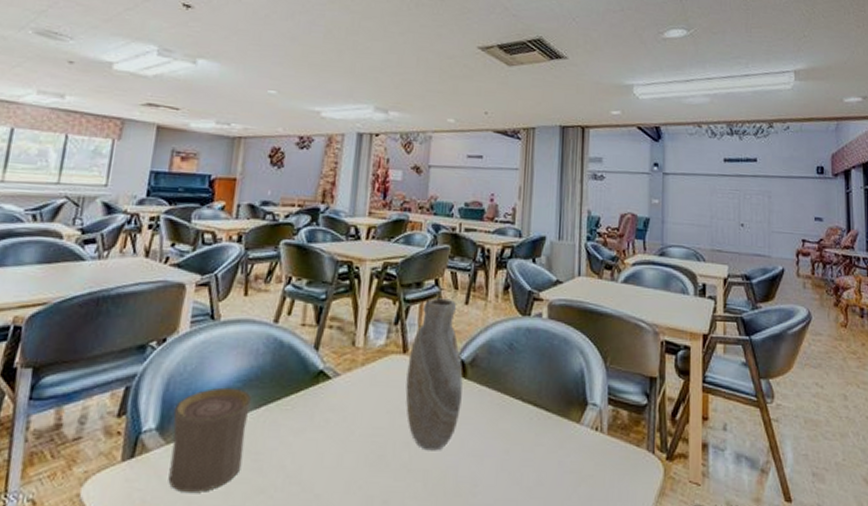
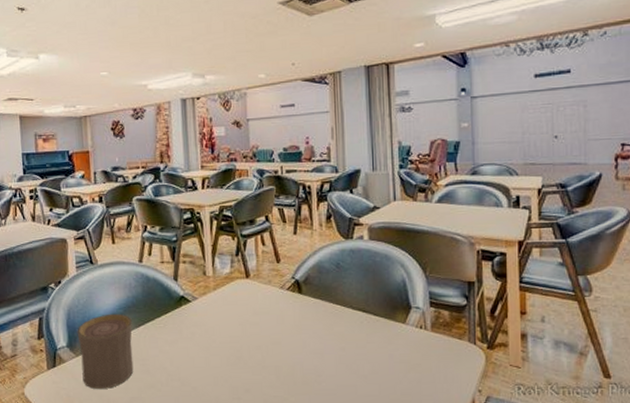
vase: present [405,298,463,451] -> none [251,231,300,352]

